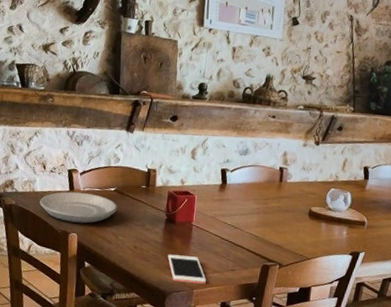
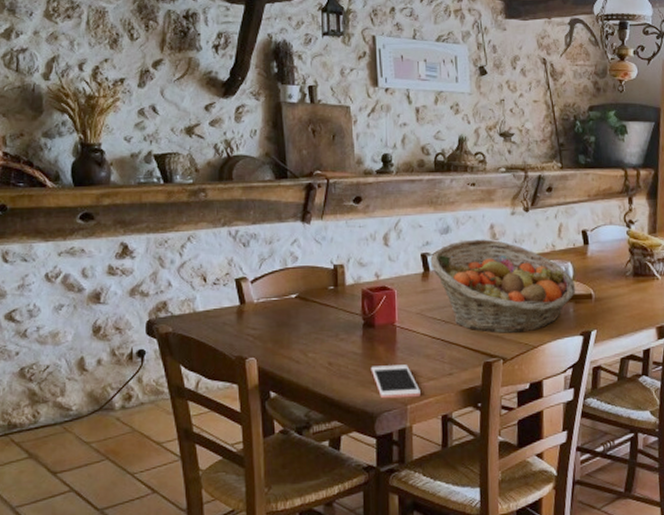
plate: present [40,191,117,224] -> none [204,304,302,344]
fruit basket: none [228,162,352,246] -> present [430,239,576,334]

